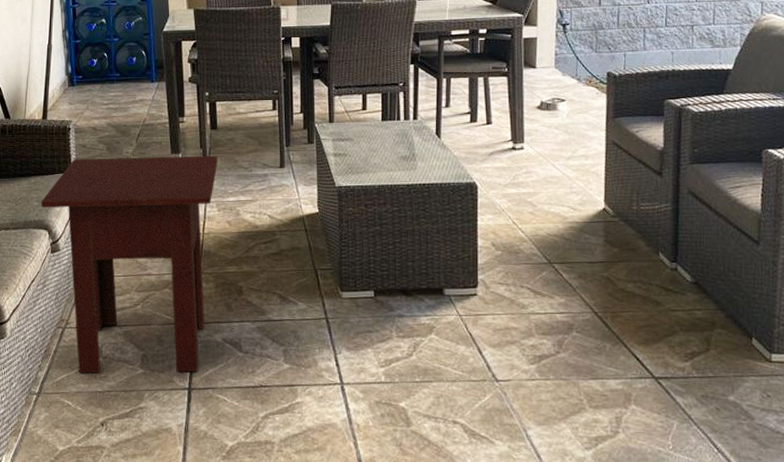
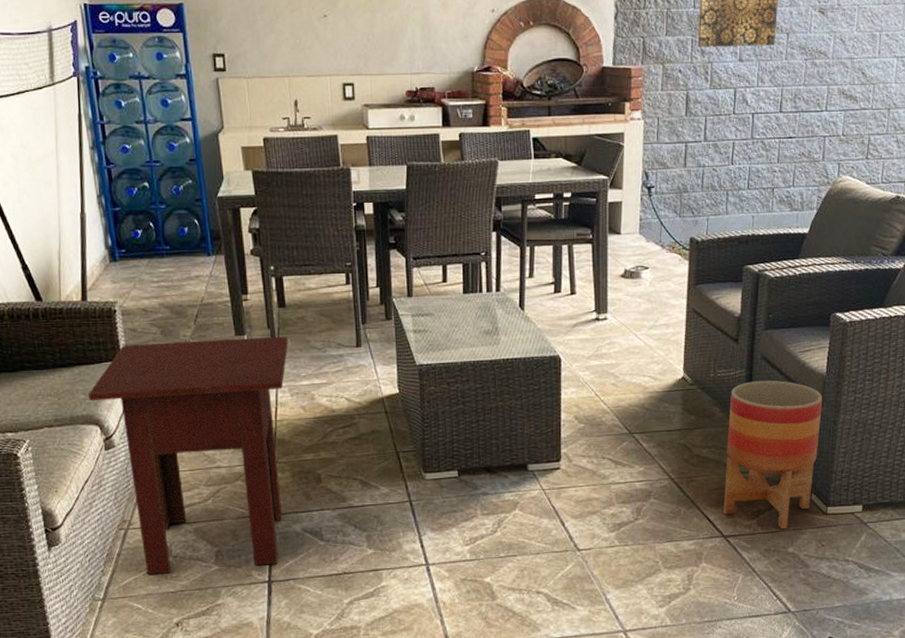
planter: none [653,216,759,375] -> present [724,381,823,530]

